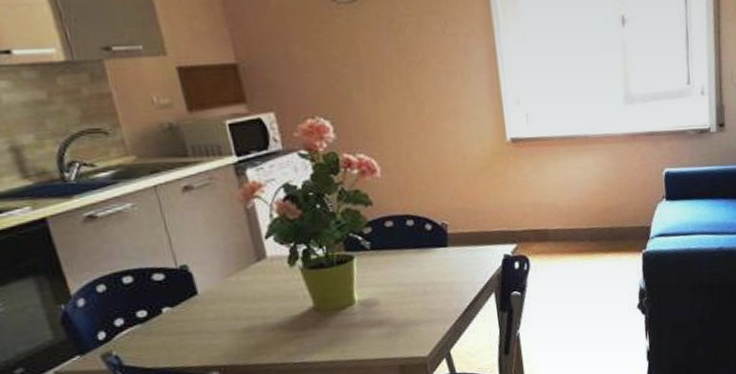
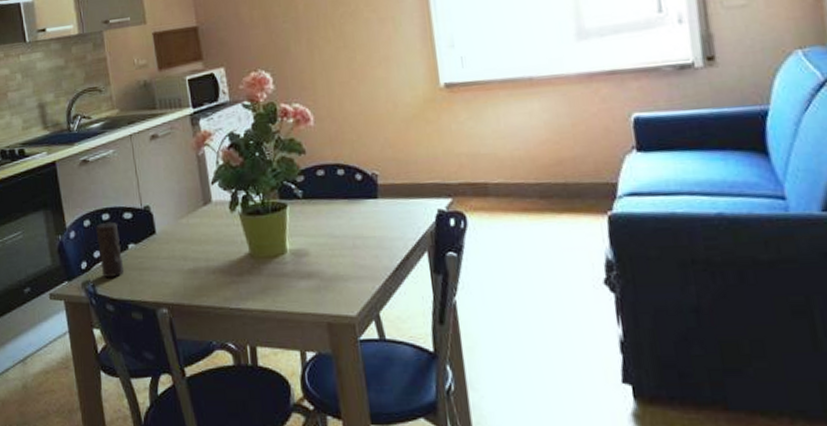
candle: none [114,284,159,346] -> present [95,221,125,277]

